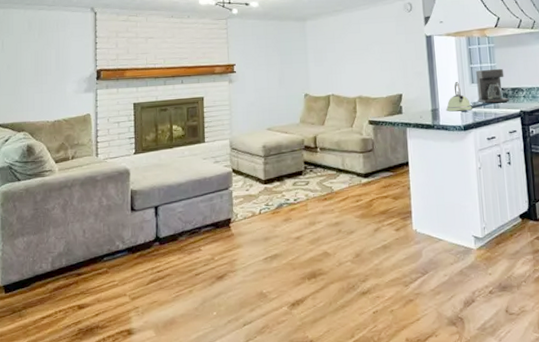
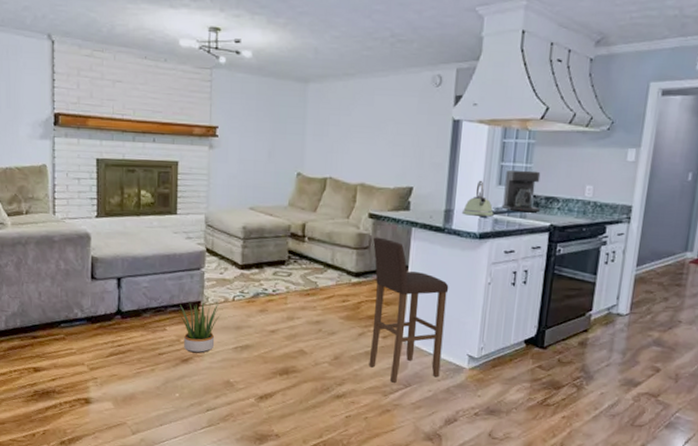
potted plant: none [212,217,250,269] -> present [180,300,221,354]
bar stool: none [376,140,452,272] -> present [369,237,449,383]

